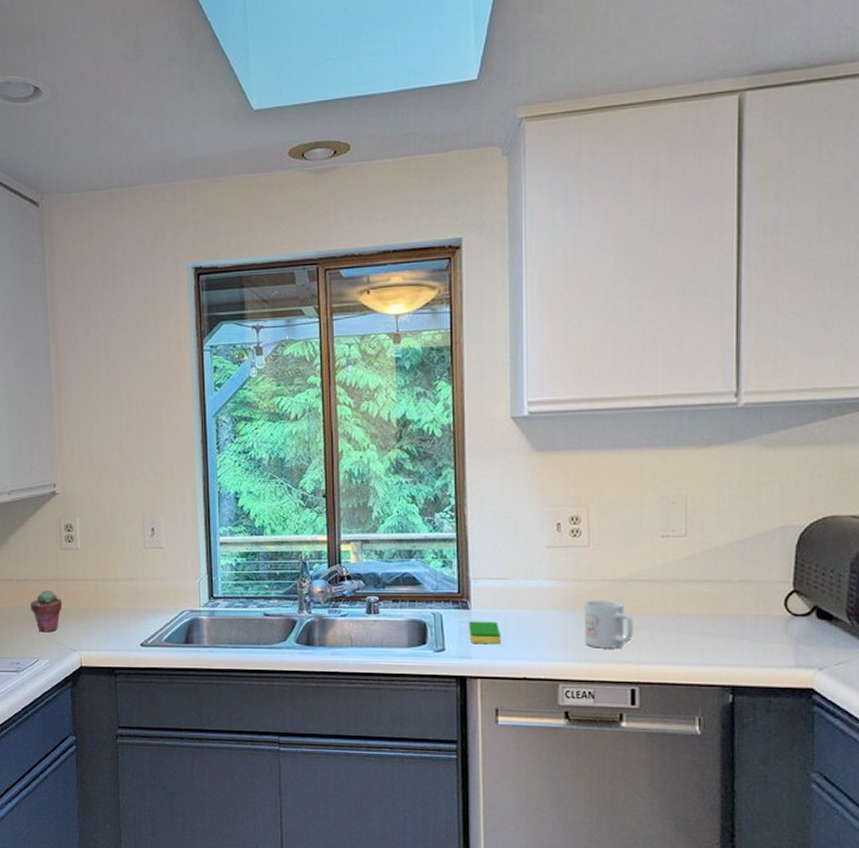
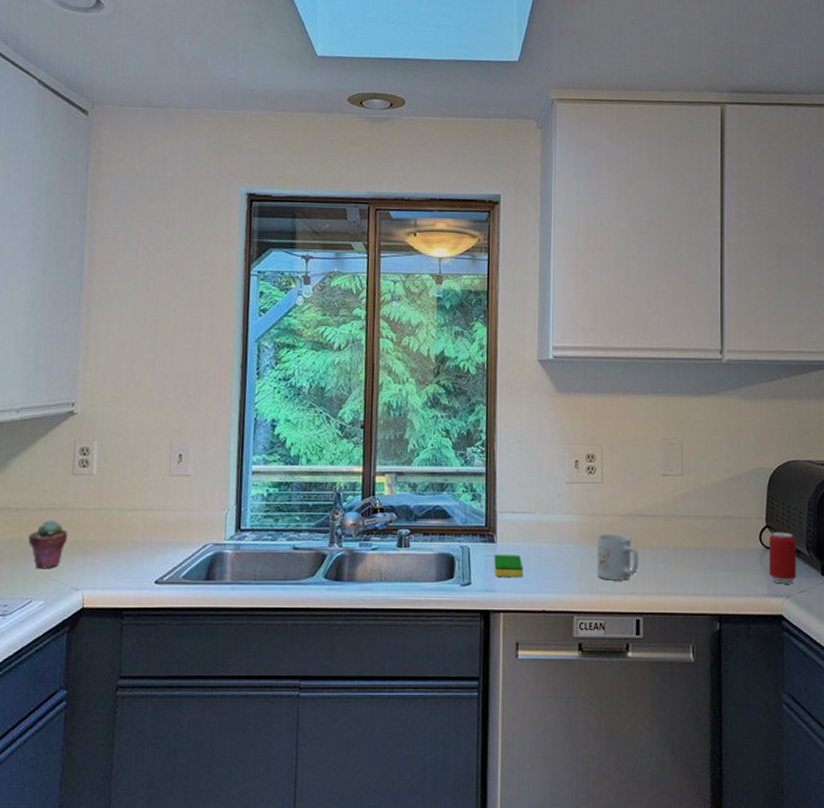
beverage can: none [797,597,833,655] -> present [769,532,796,584]

